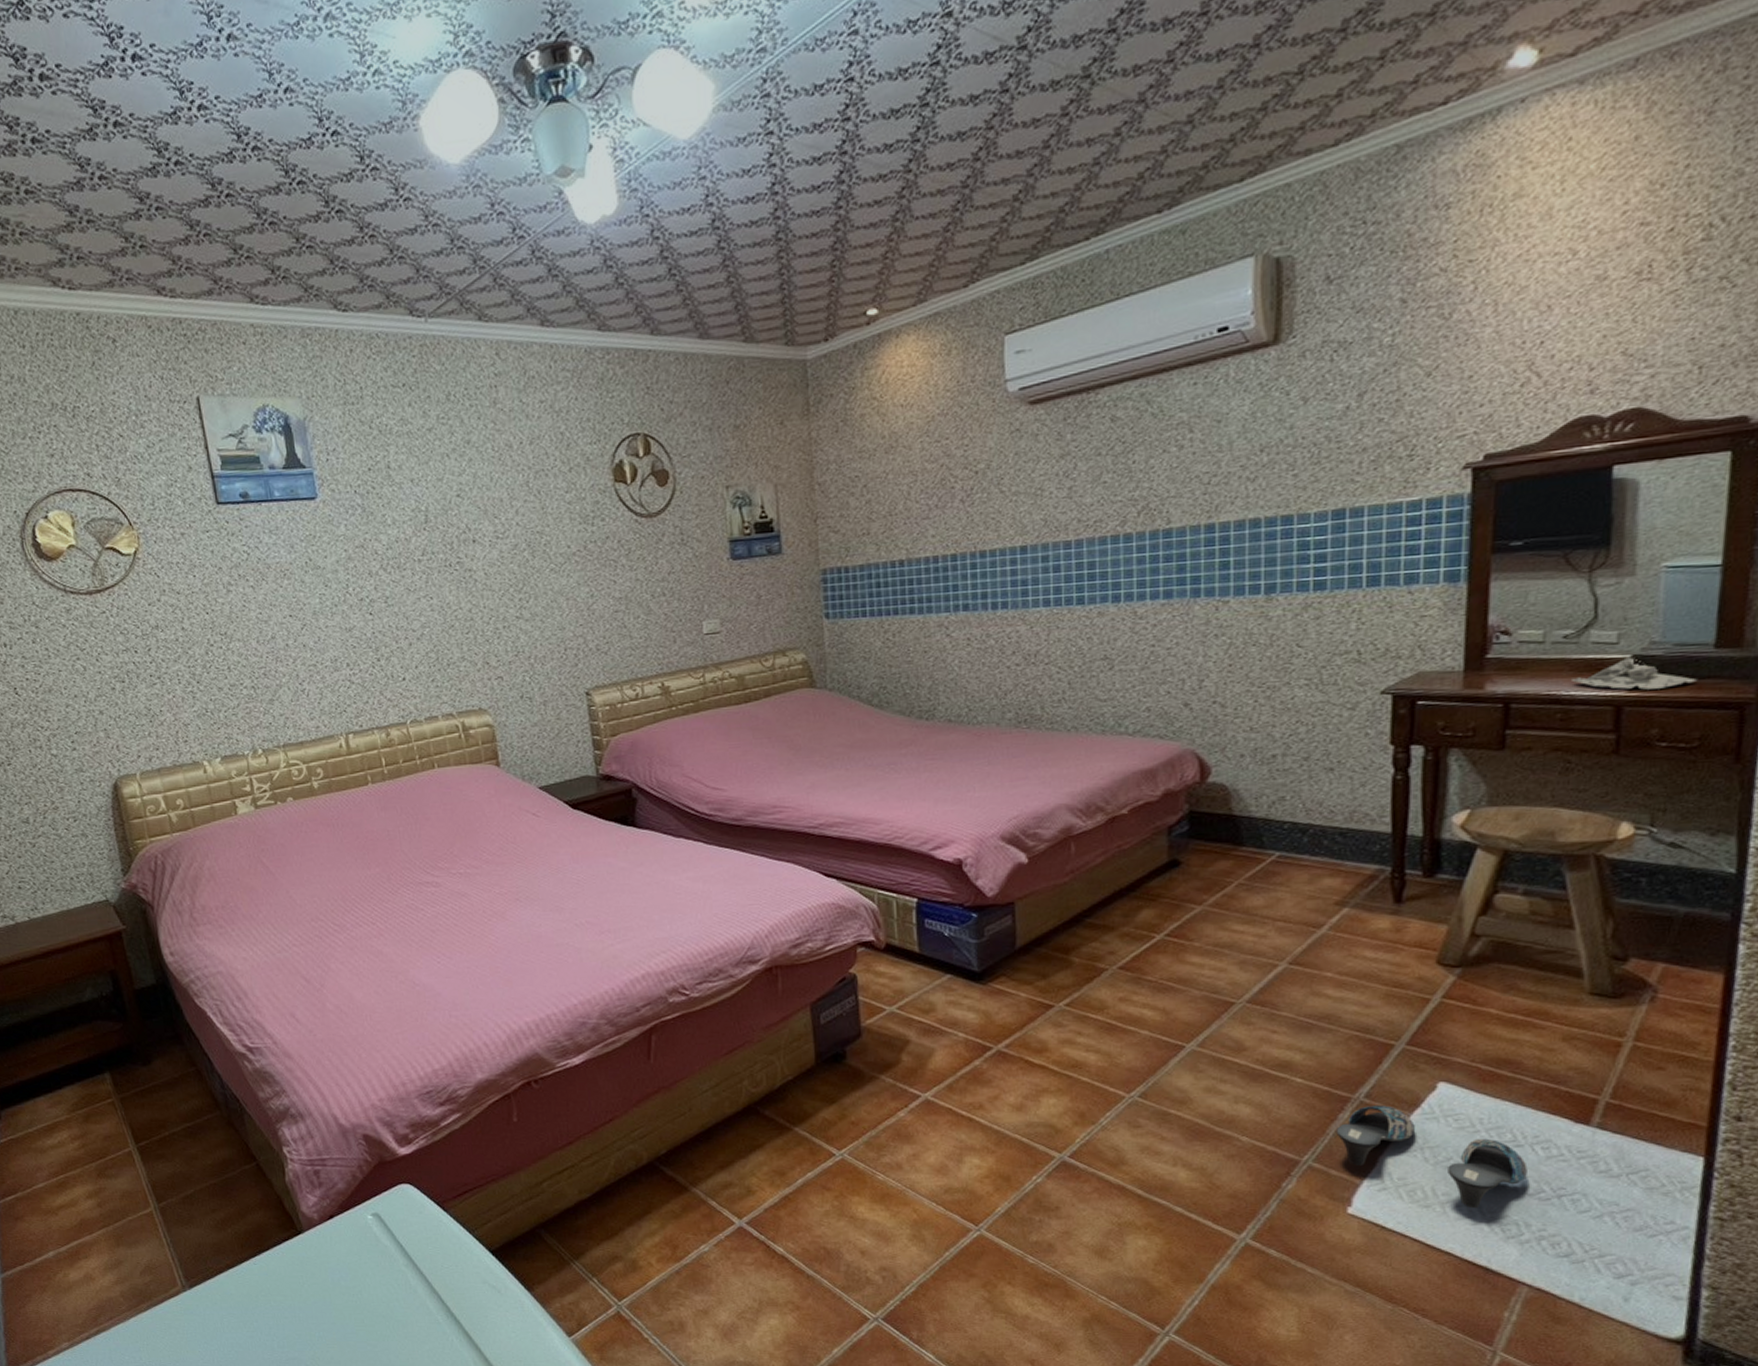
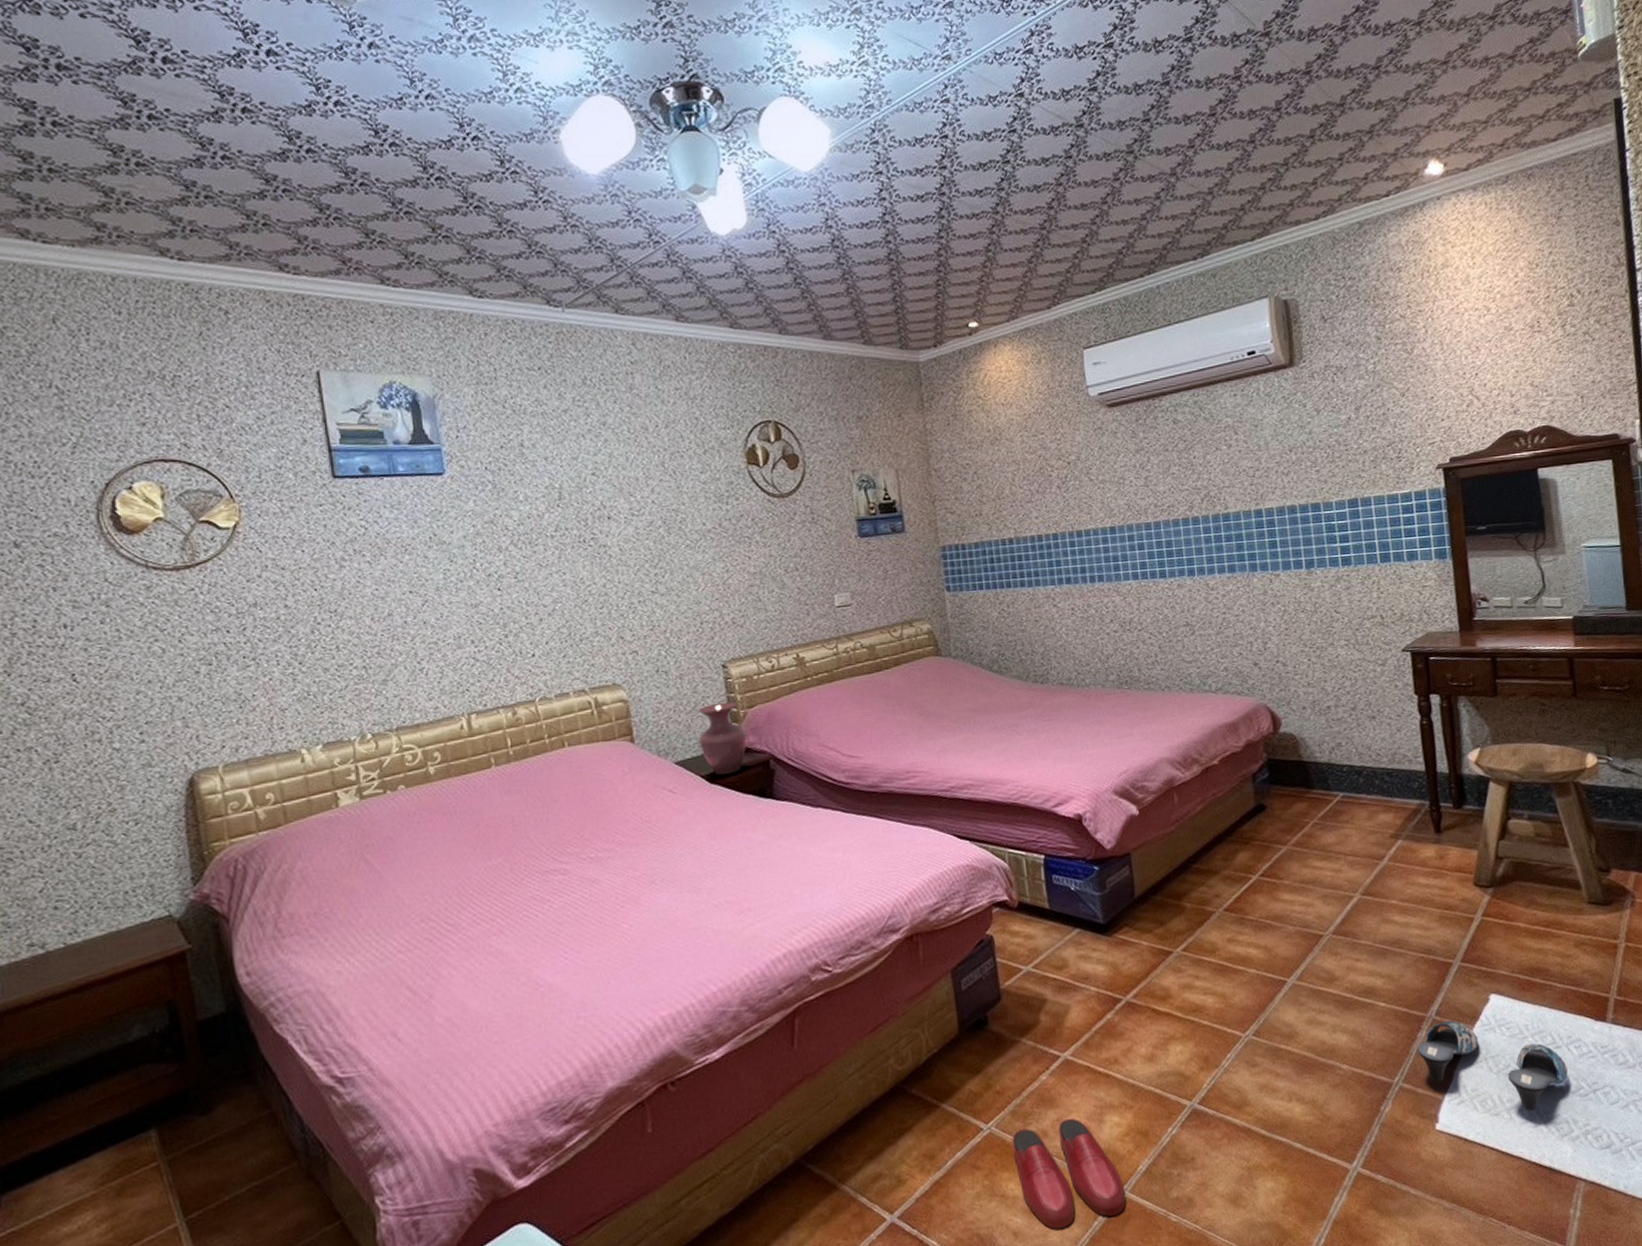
vase: none [562,729,610,802] -> present [698,701,747,776]
slippers: none [865,1155,980,1254] -> present [1012,1118,1126,1229]
tissue: present [1572,658,1697,690] -> none [1535,619,1619,644]

